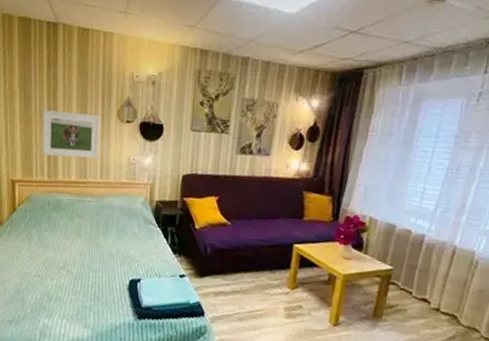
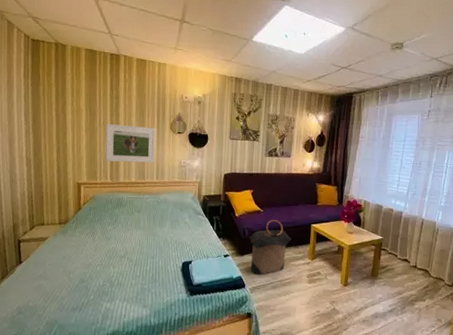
laundry hamper: none [211,236,267,303] -> present [249,220,292,275]

